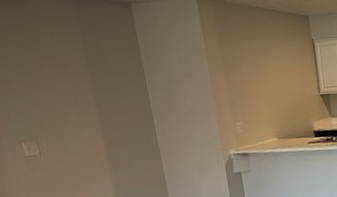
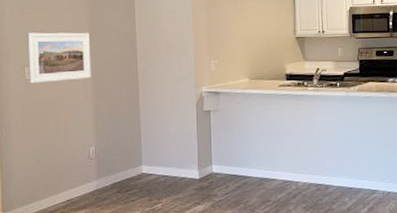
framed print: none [20,101,105,160] -> present [29,32,91,84]

